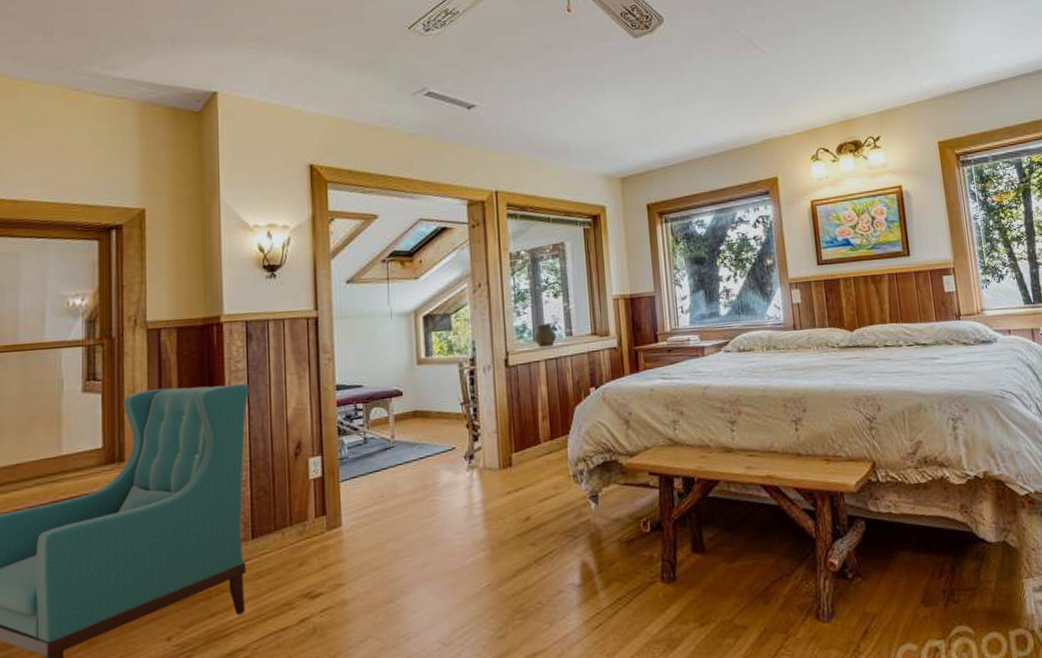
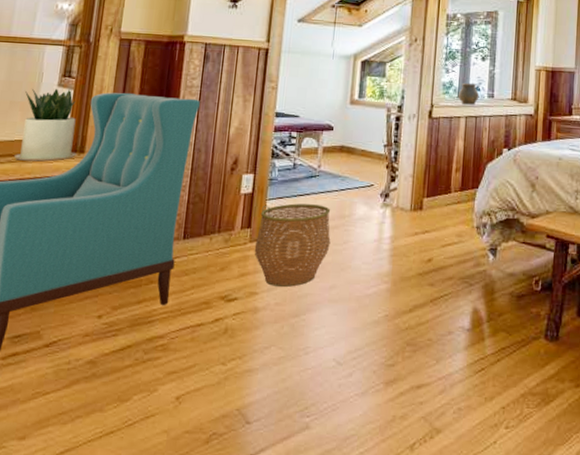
planter: none [42,393,115,482] -> present [13,88,77,163]
basket: none [333,478,417,574] -> present [254,203,331,287]

